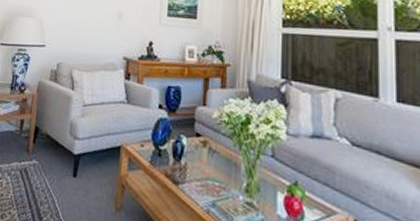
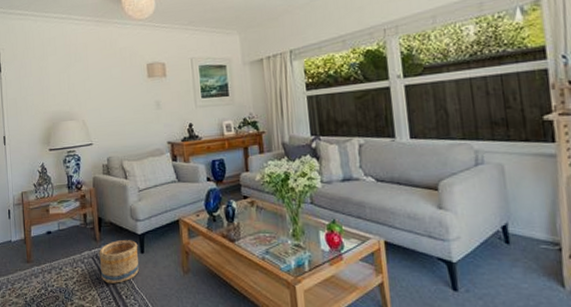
basket: none [25,156,72,207] -> present [99,240,140,283]

